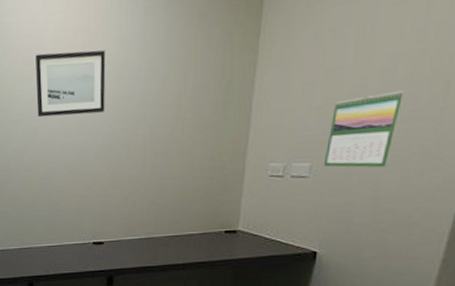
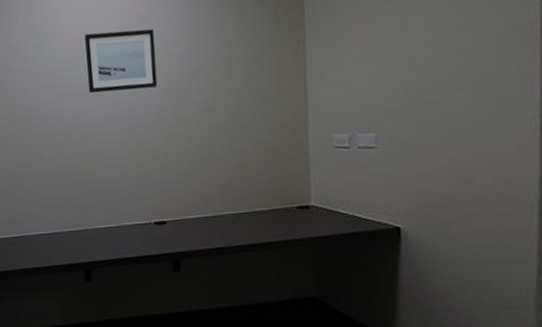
calendar: present [323,90,406,168] -> none [389,60,459,137]

